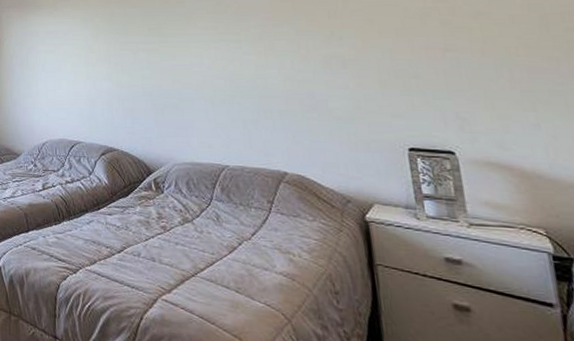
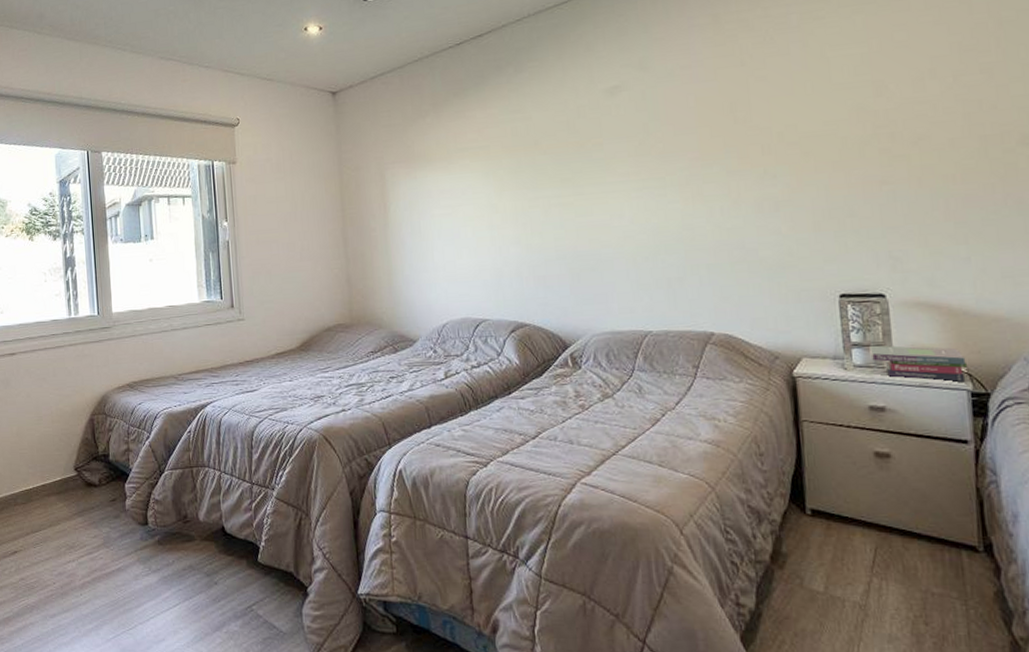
books: none [441,198,545,244] -> present [869,345,967,382]

